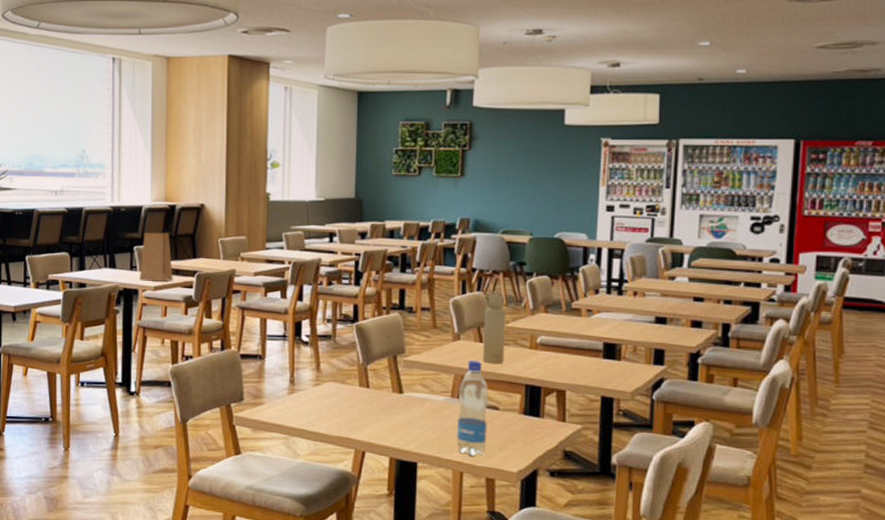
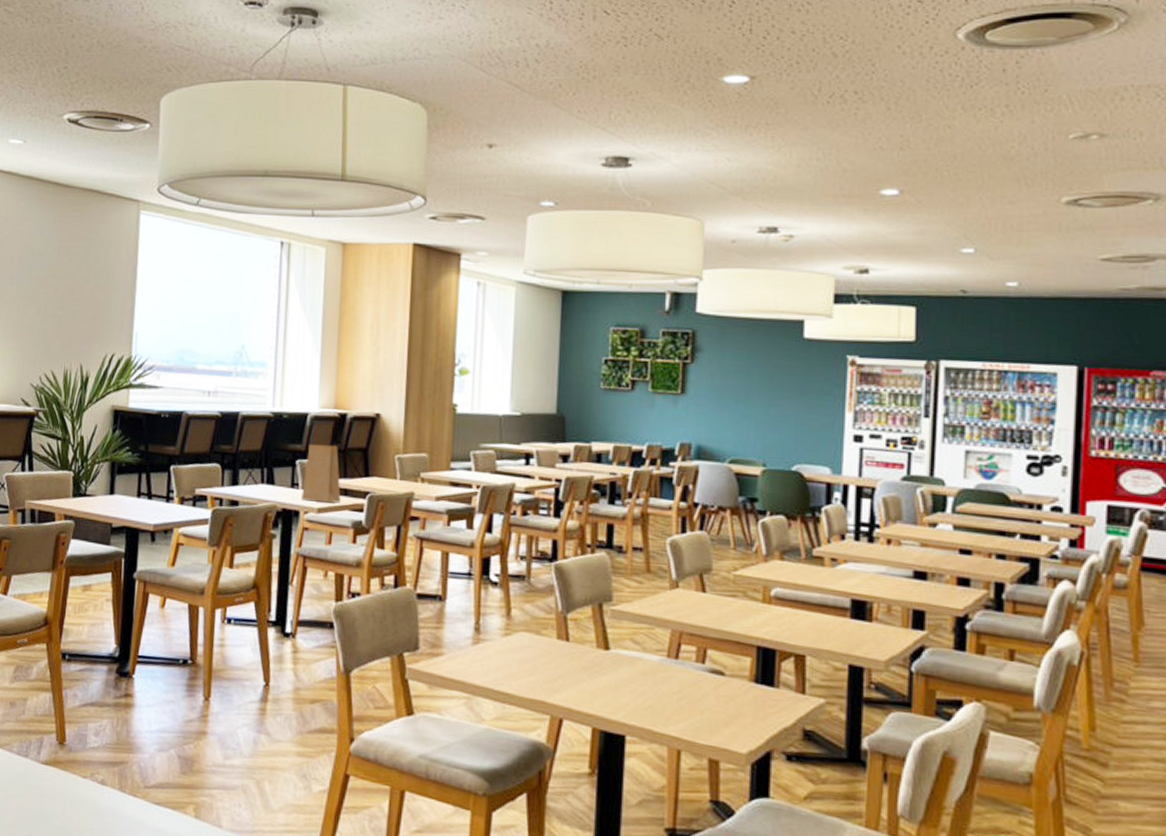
bottle: present [457,360,489,456] -> none [674,613,713,731]
bottle: present [483,291,506,365] -> none [706,531,734,620]

